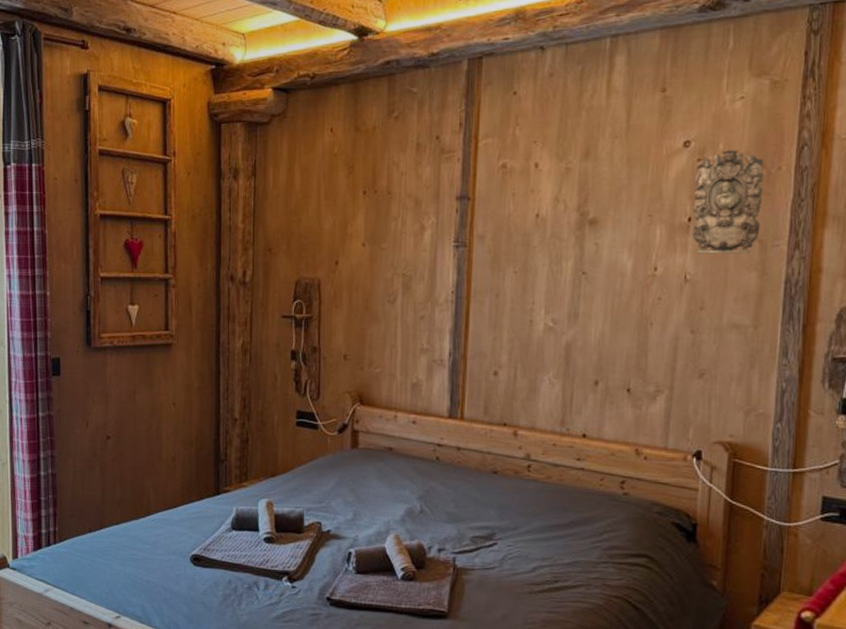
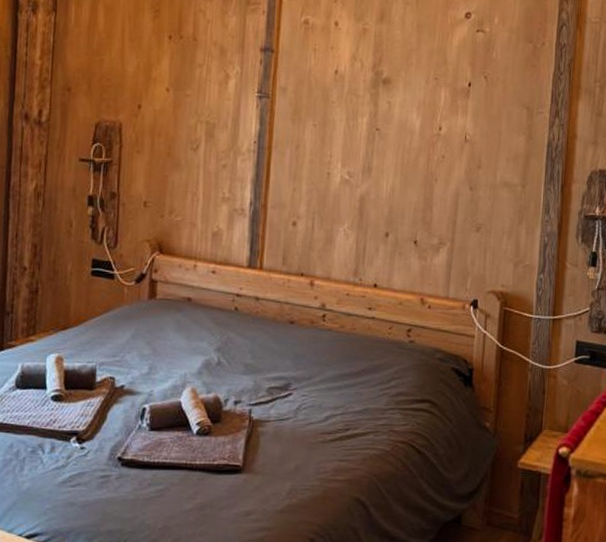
wall ornament: present [692,150,765,254] -> none [471,24,532,119]

